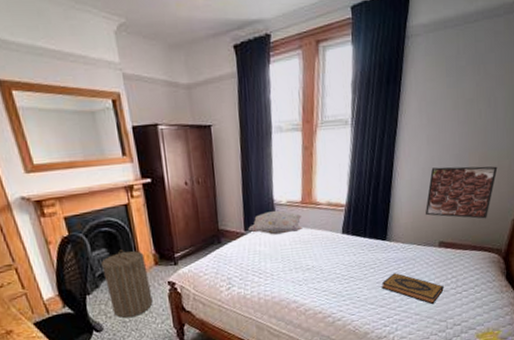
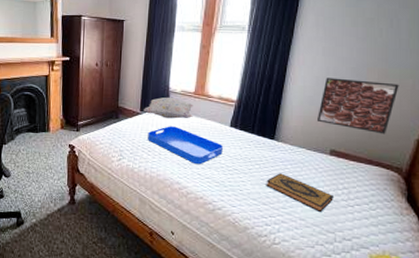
laundry hamper: present [101,249,153,318] -> none [19,111,54,170]
serving tray: none [256,242,338,279] -> present [148,126,224,165]

